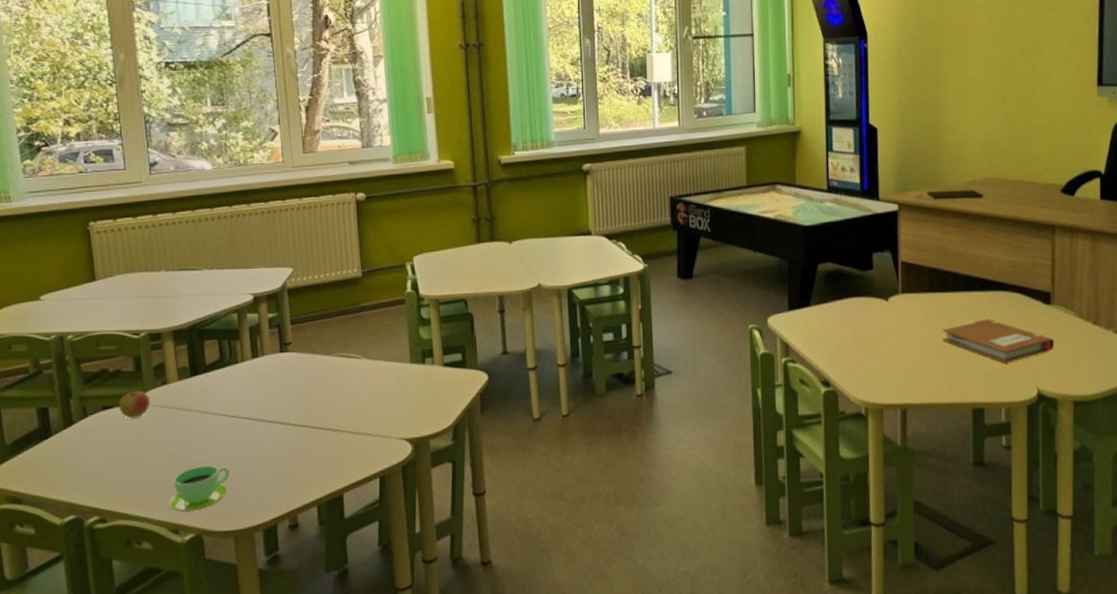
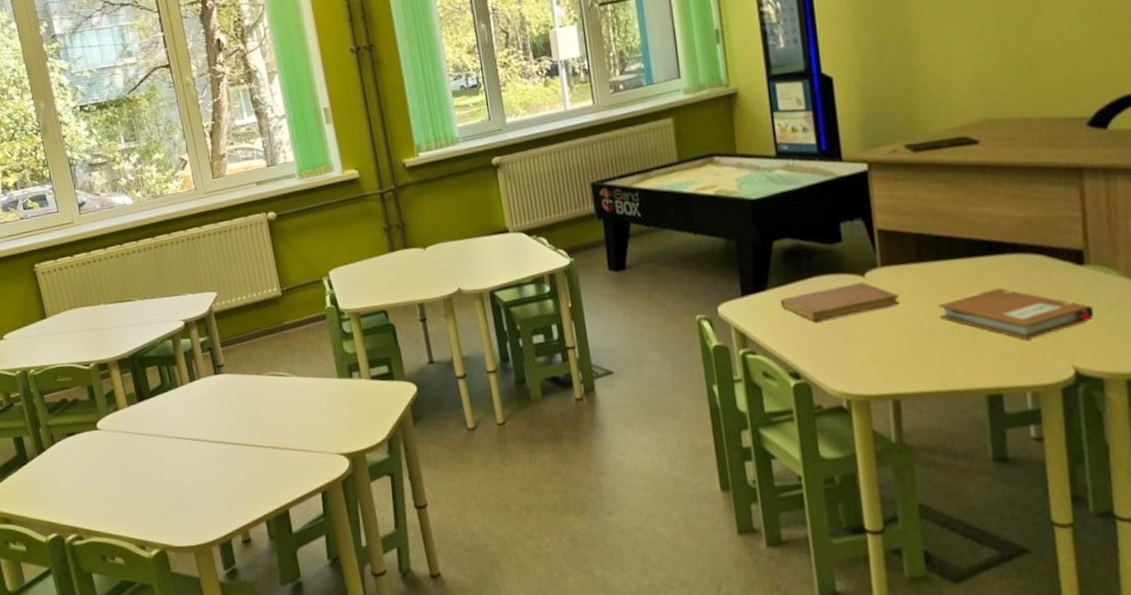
apple: present [118,389,150,418] -> none [80,416,106,444]
cup: present [168,465,229,512] -> none [133,484,184,529]
notebook: none [820,305,914,338] -> present [780,282,900,322]

